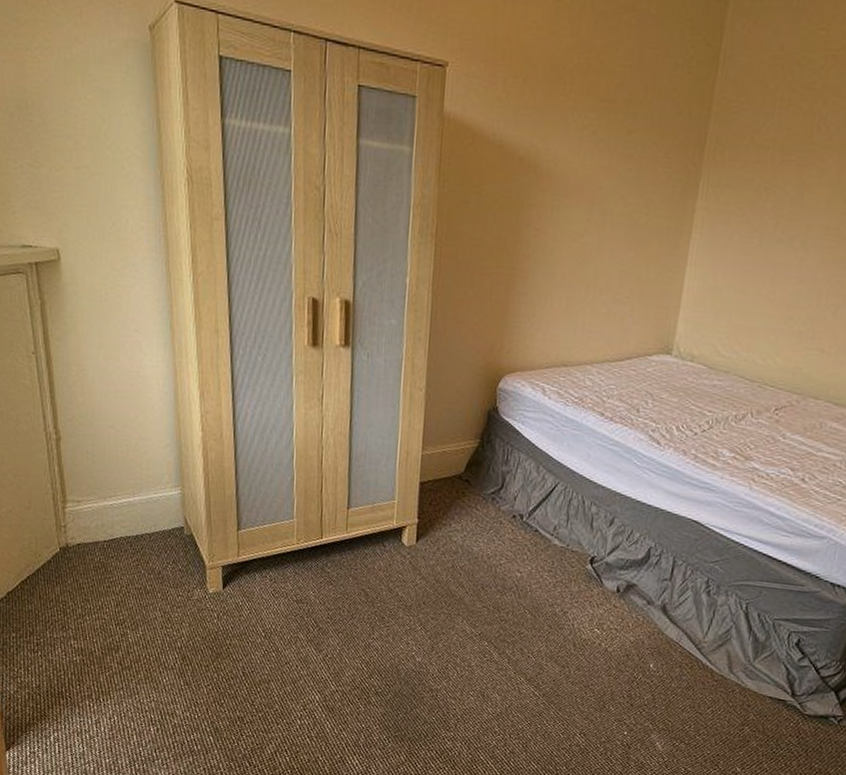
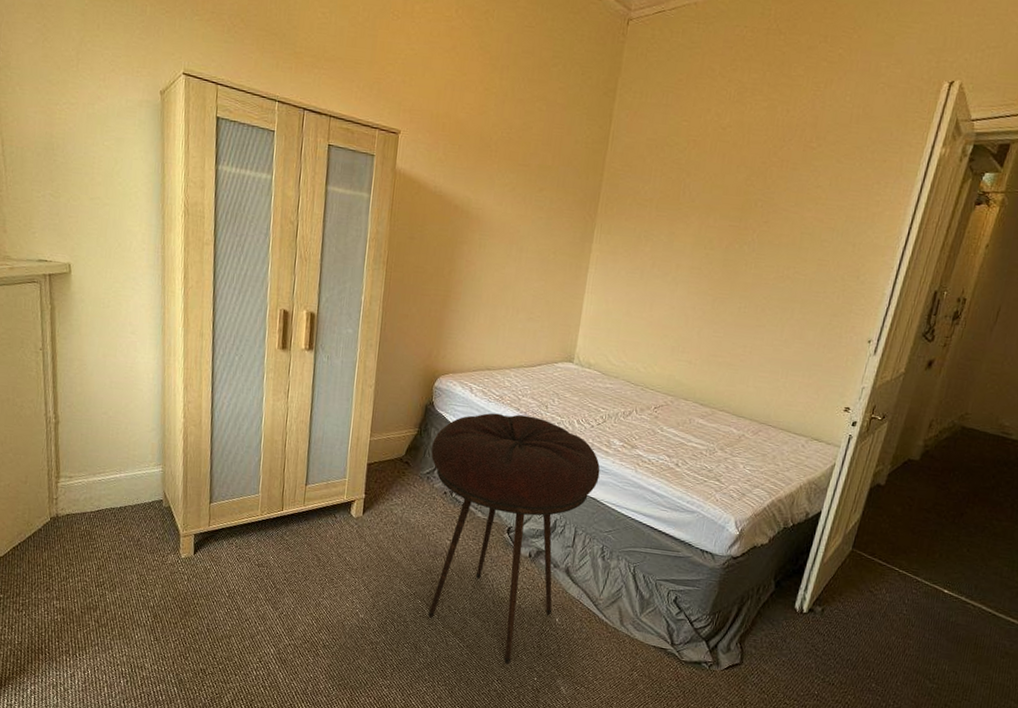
stool: none [495,419,705,717] -> present [428,413,600,665]

